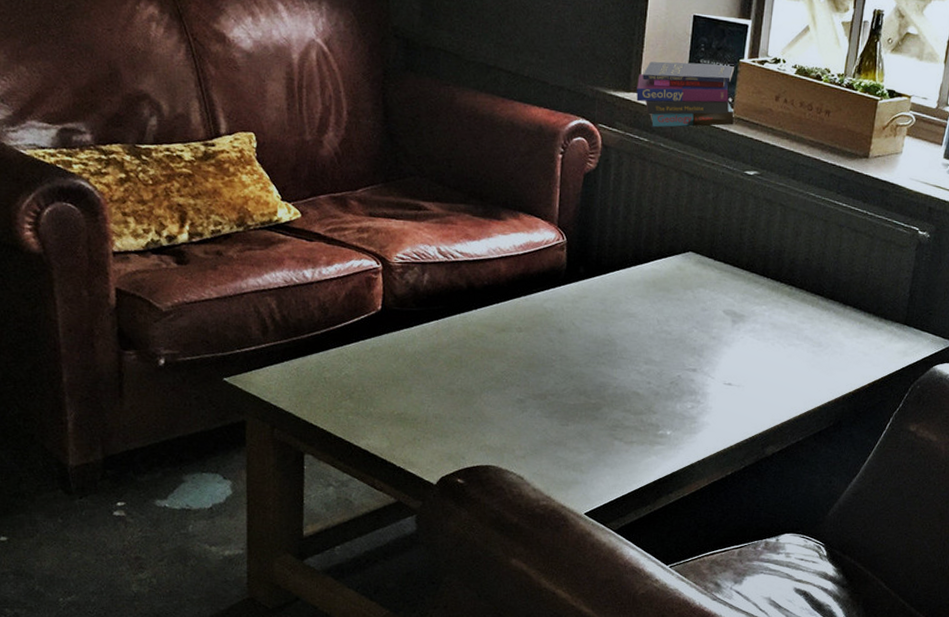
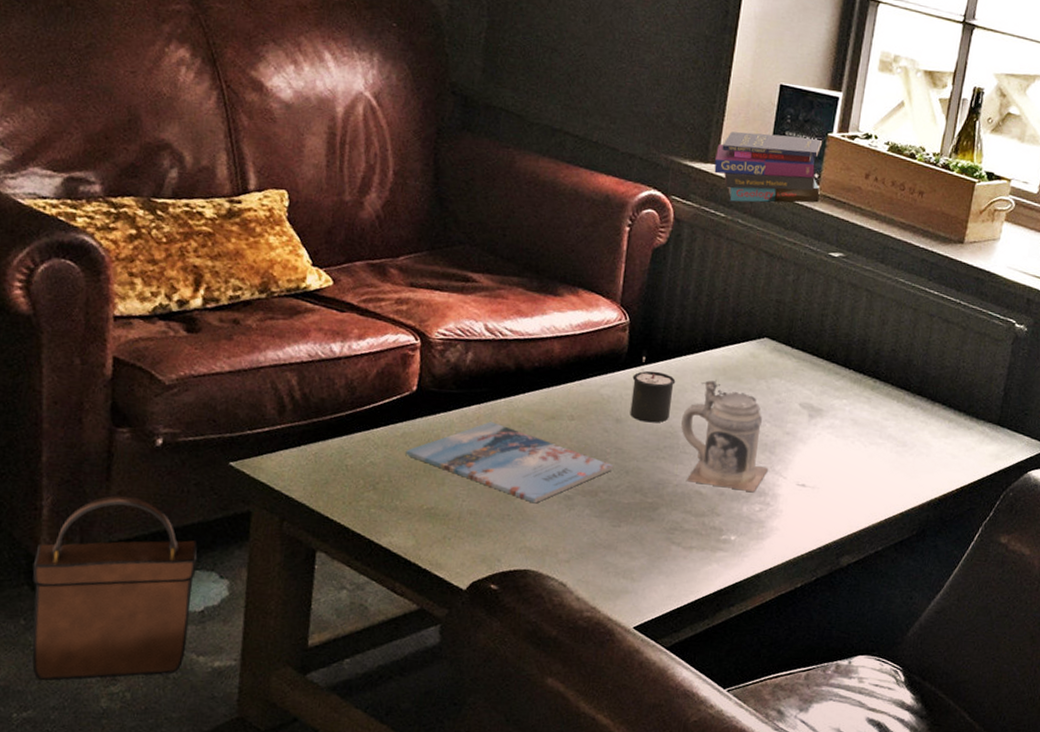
handbag: none [64,409,203,570] -> present [32,495,198,681]
magazine: none [376,335,559,407] -> present [405,422,613,504]
candle: none [571,273,611,332] -> present [630,357,676,423]
beer mug: none [618,291,697,391] -> present [681,380,768,492]

